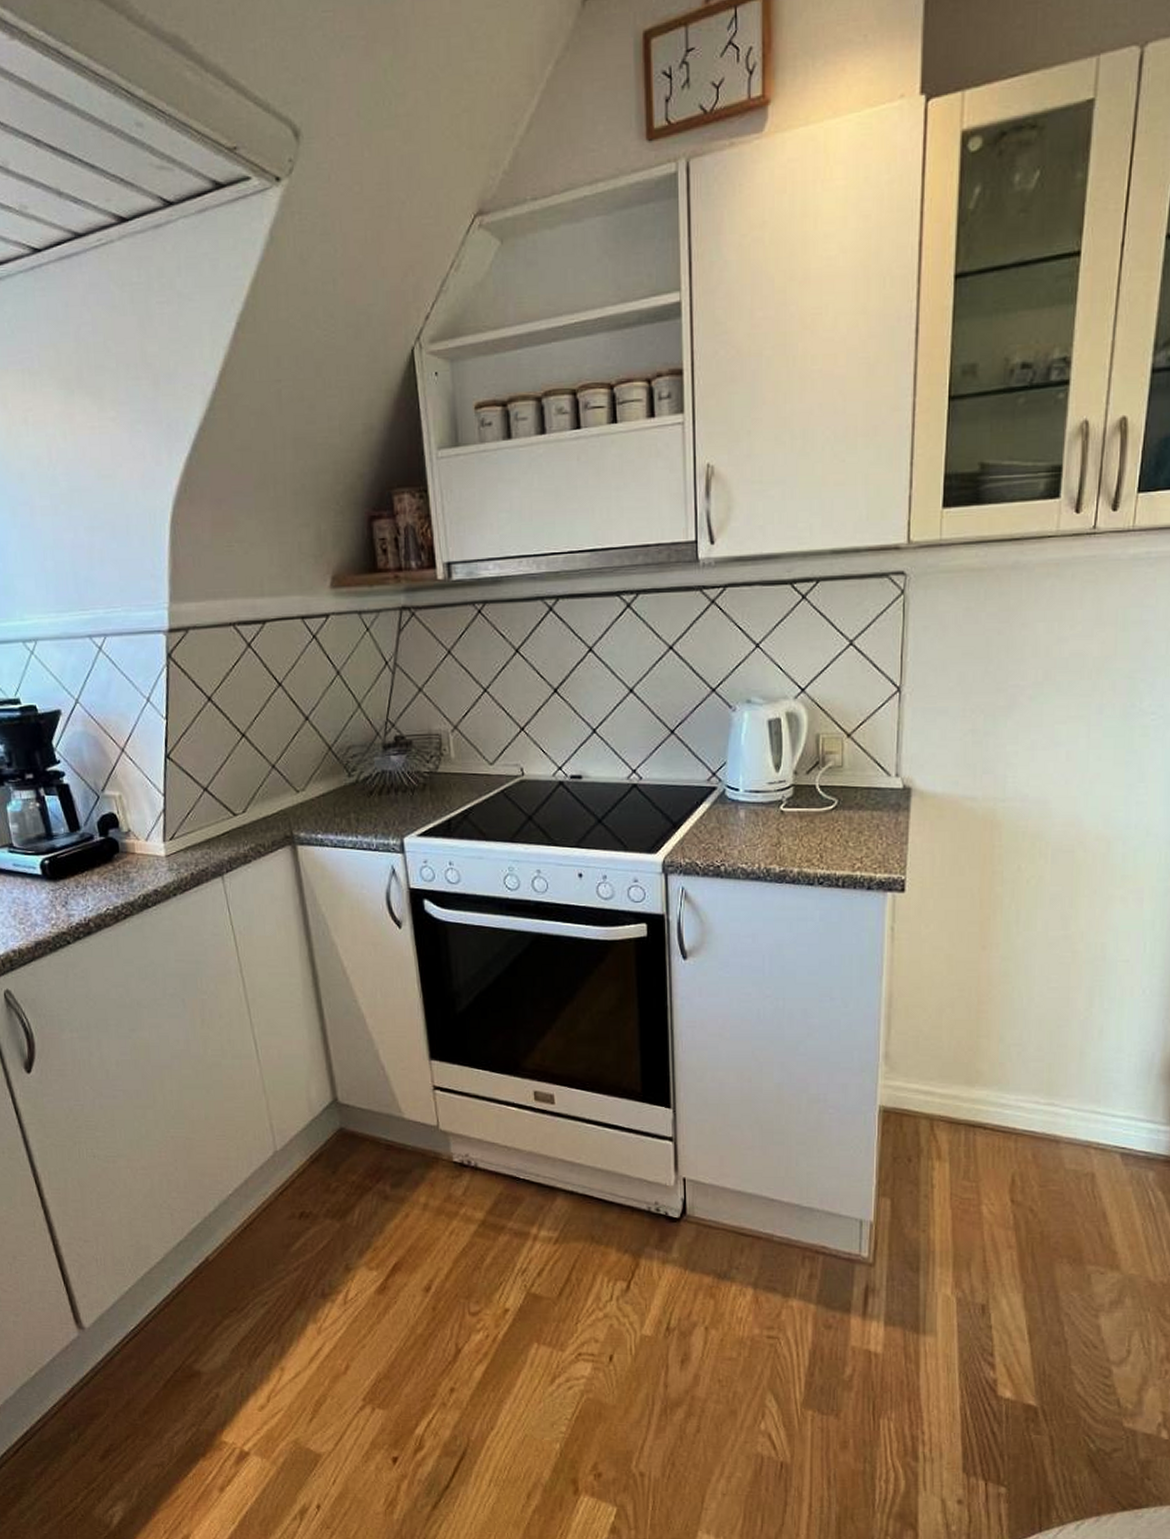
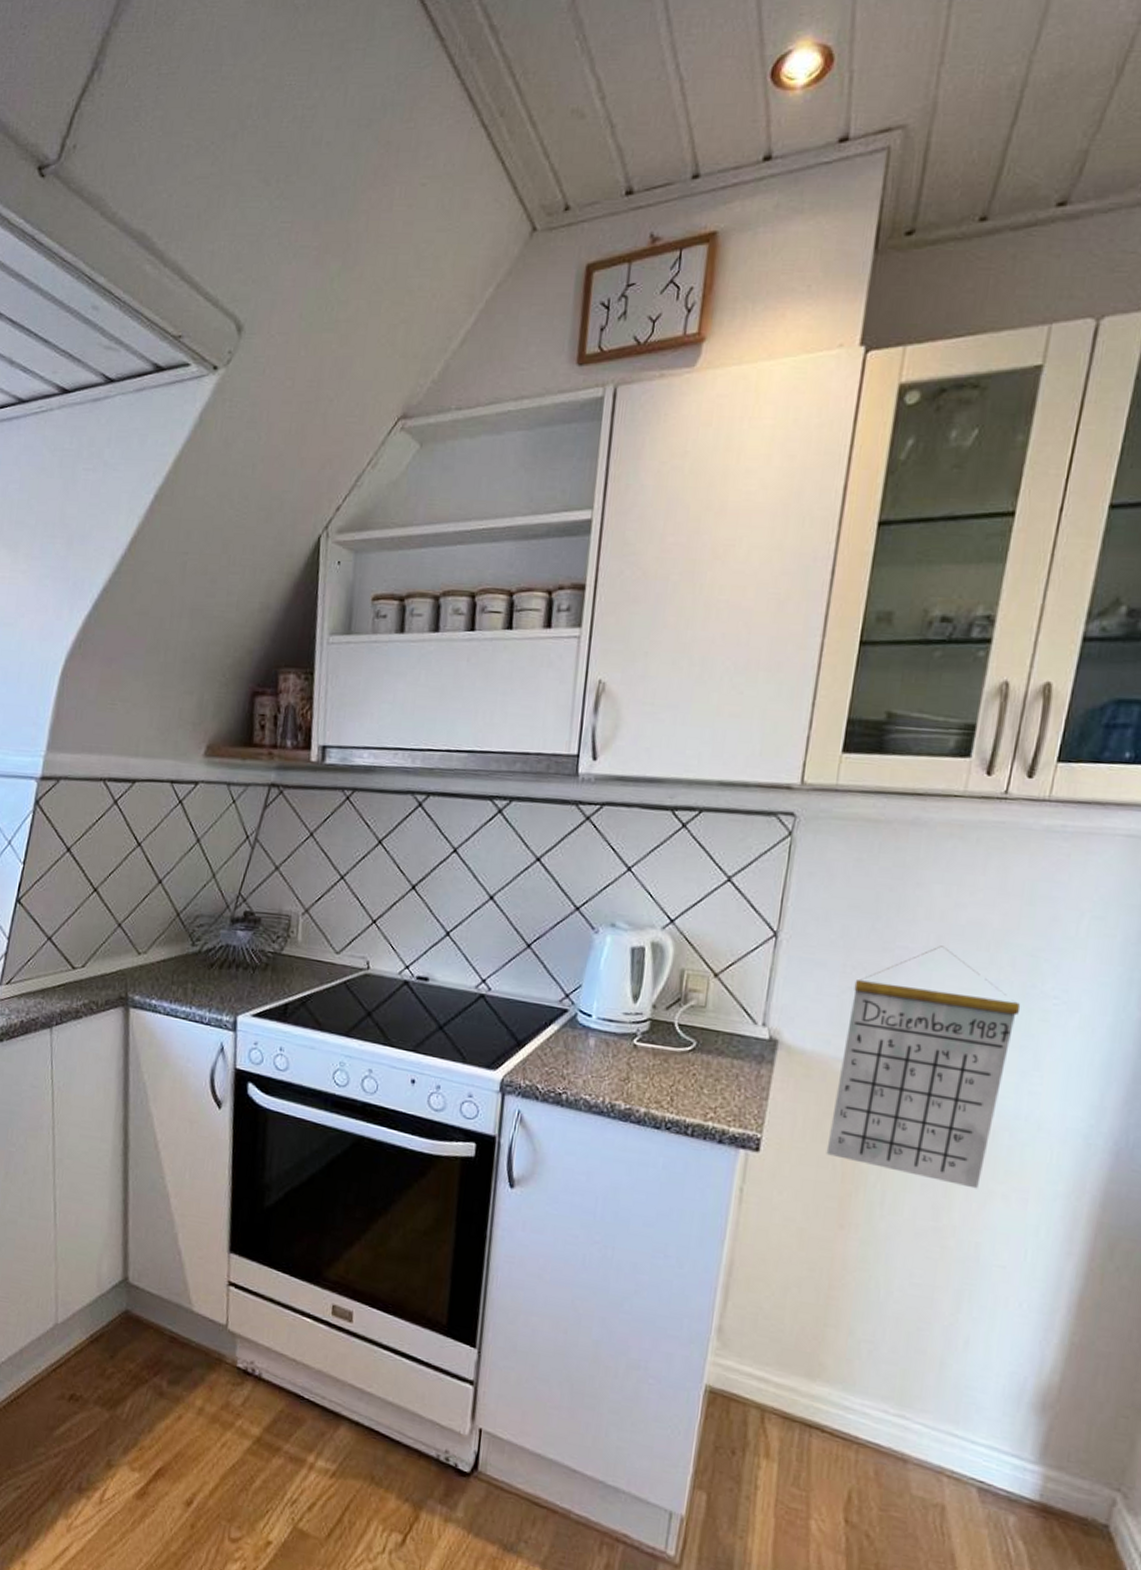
calendar: none [964,679,1123,896] -> present [826,945,1021,1189]

